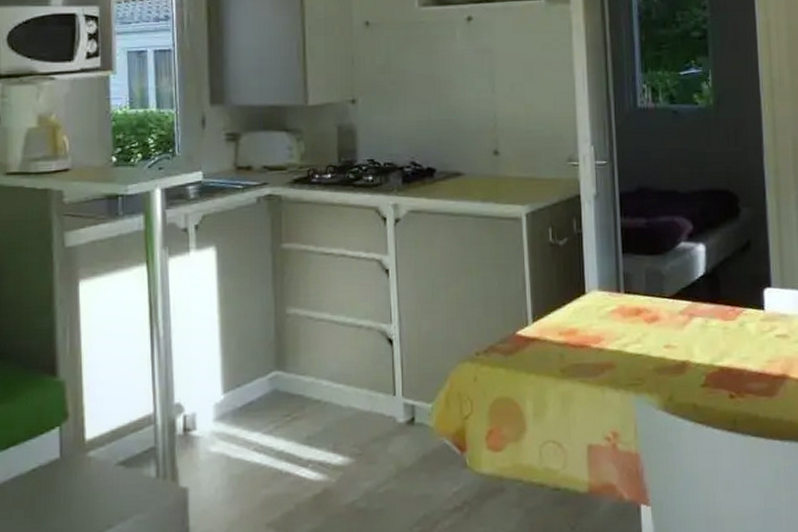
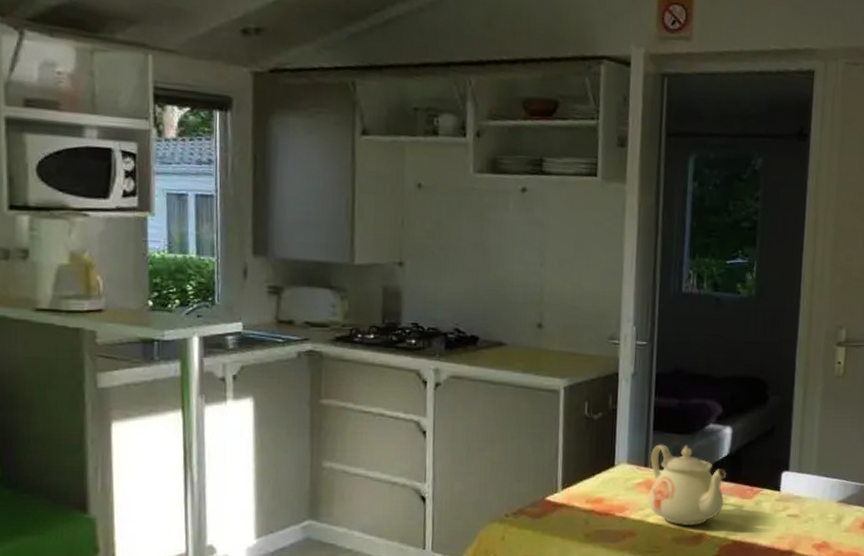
teapot: none [621,266,706,354] -> present [647,444,726,526]

